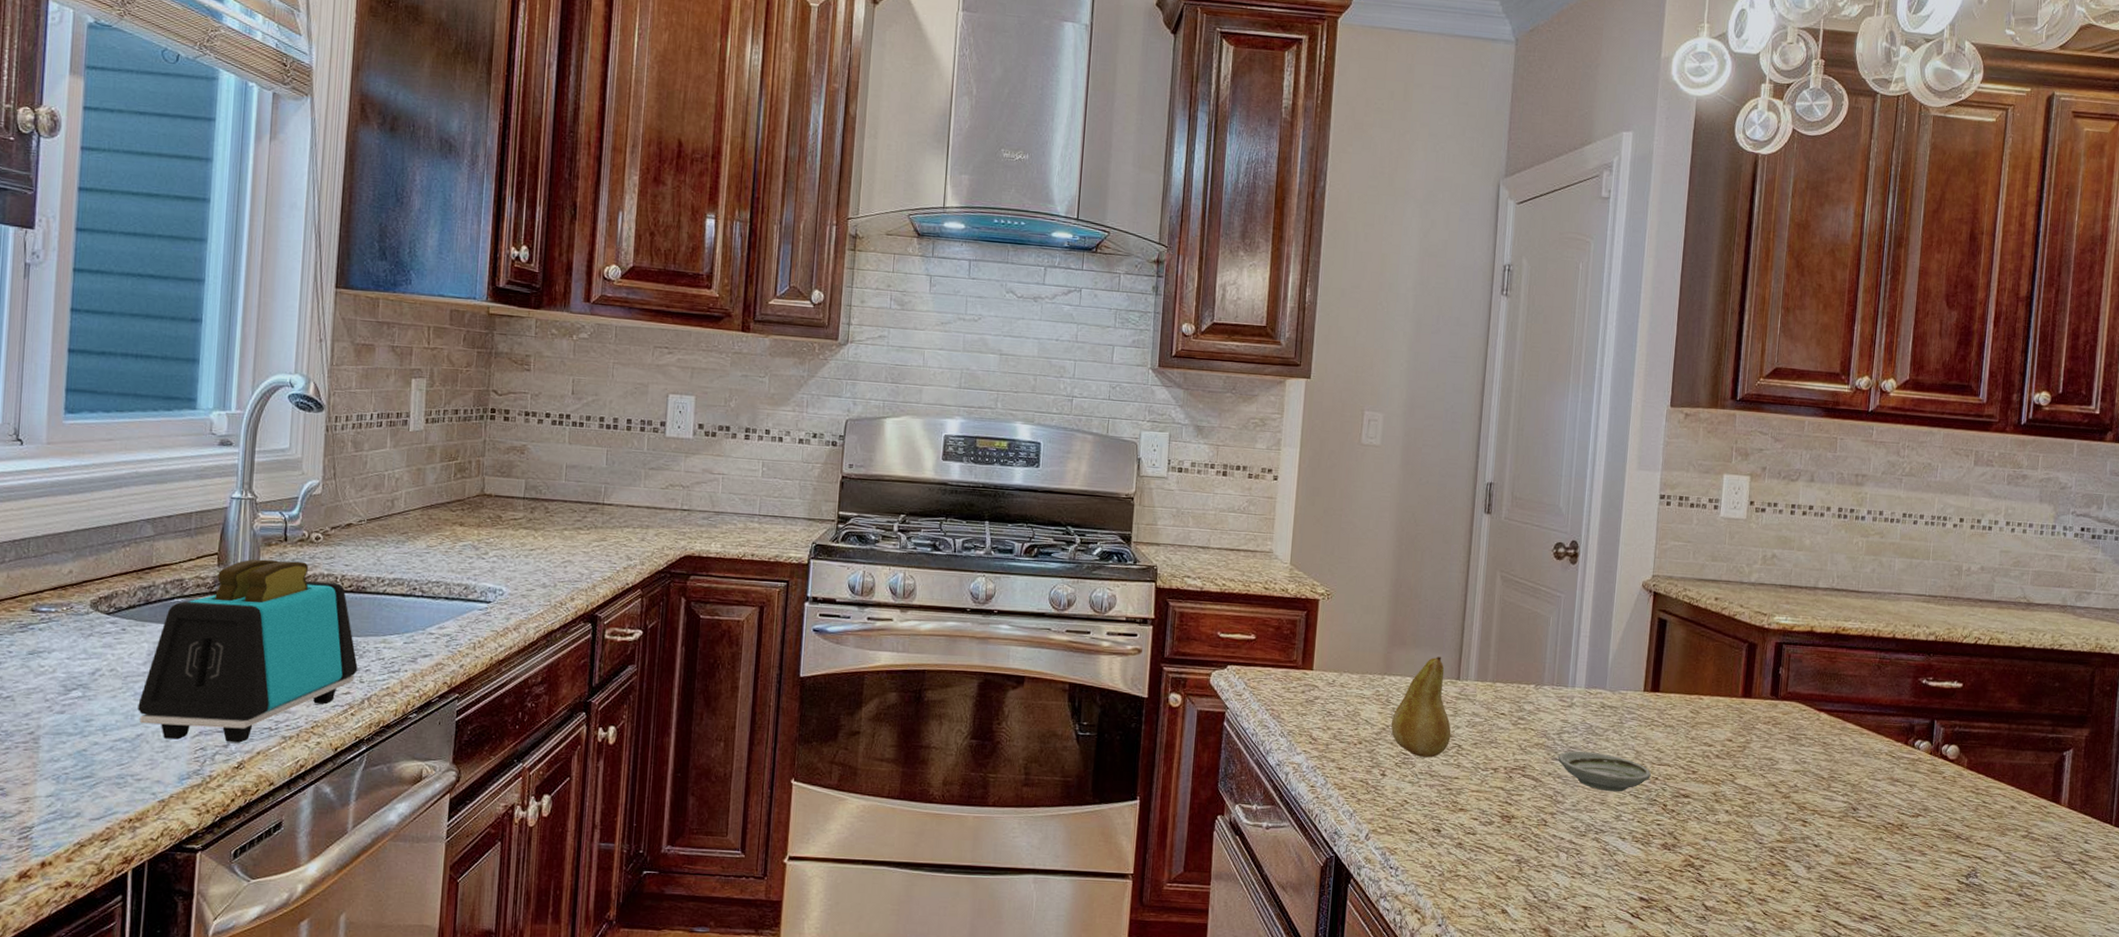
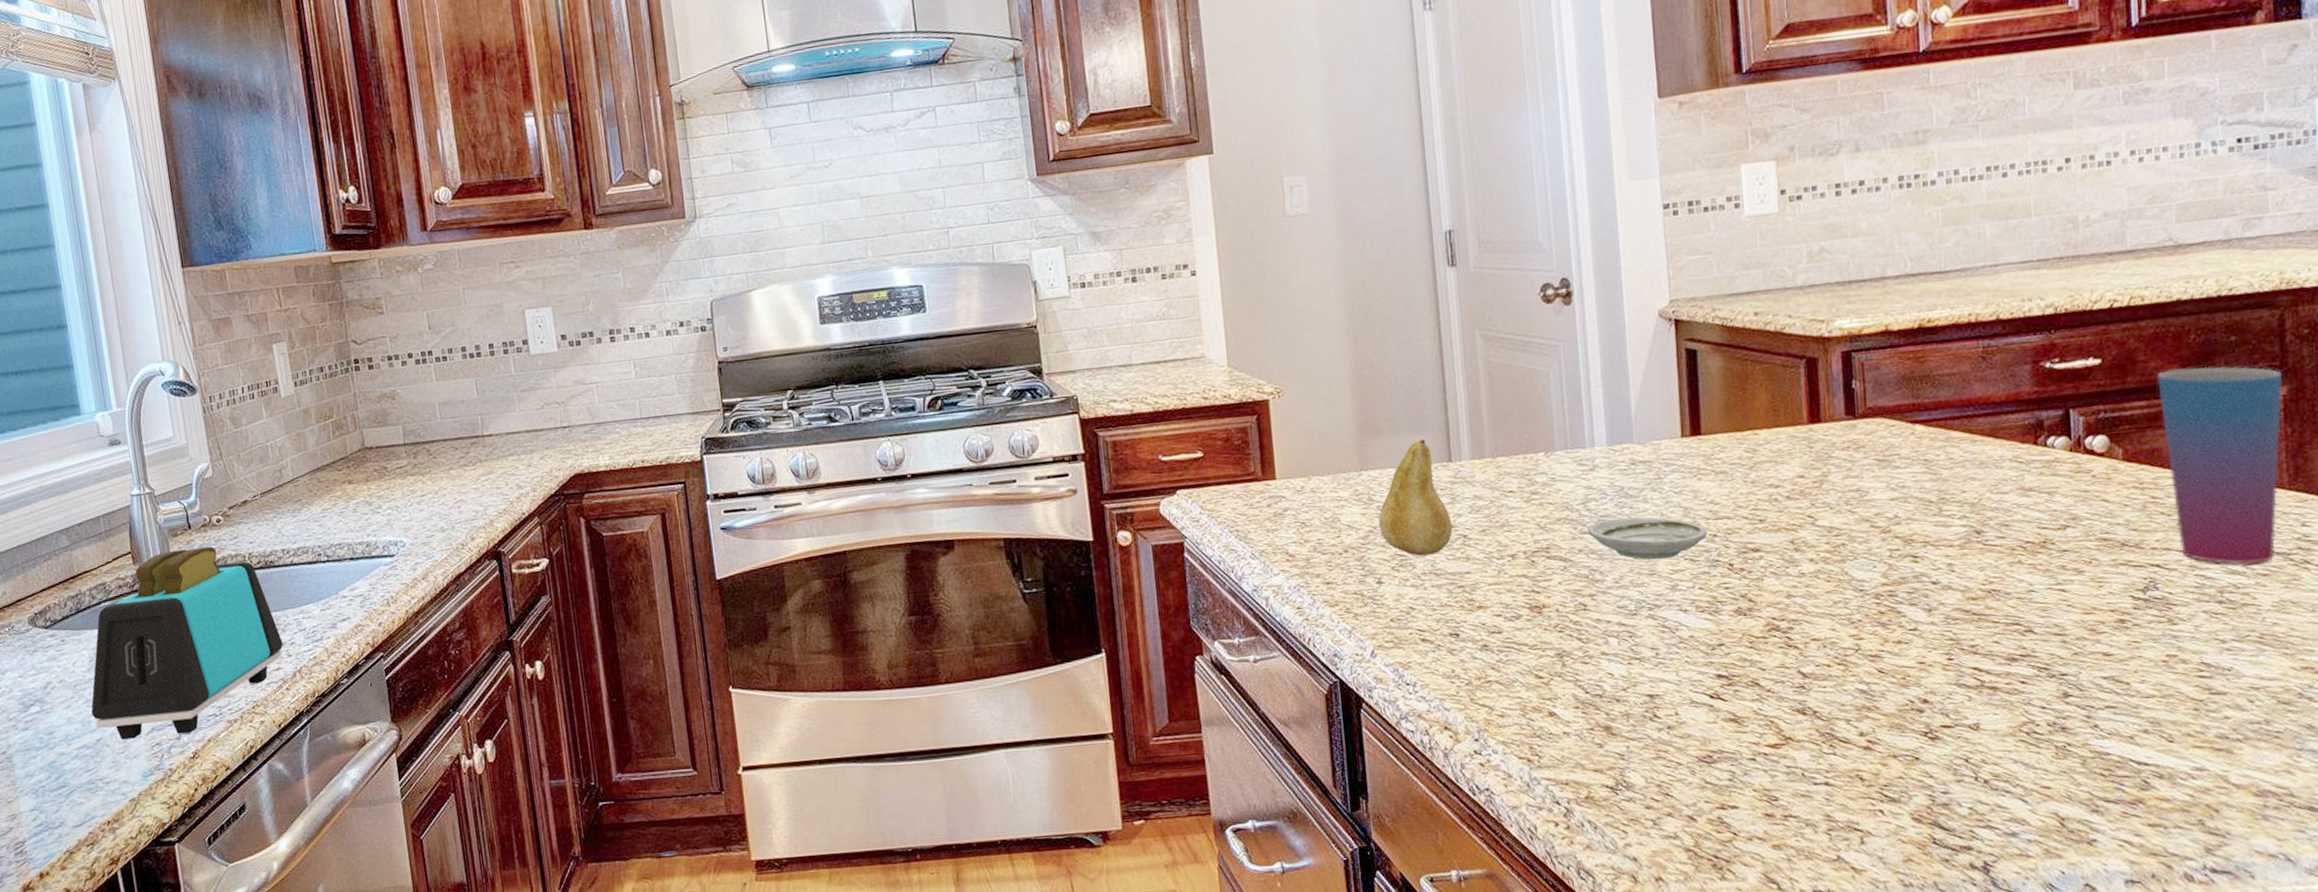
cup: none [1997,701,2087,868] -> present [2157,366,2283,564]

